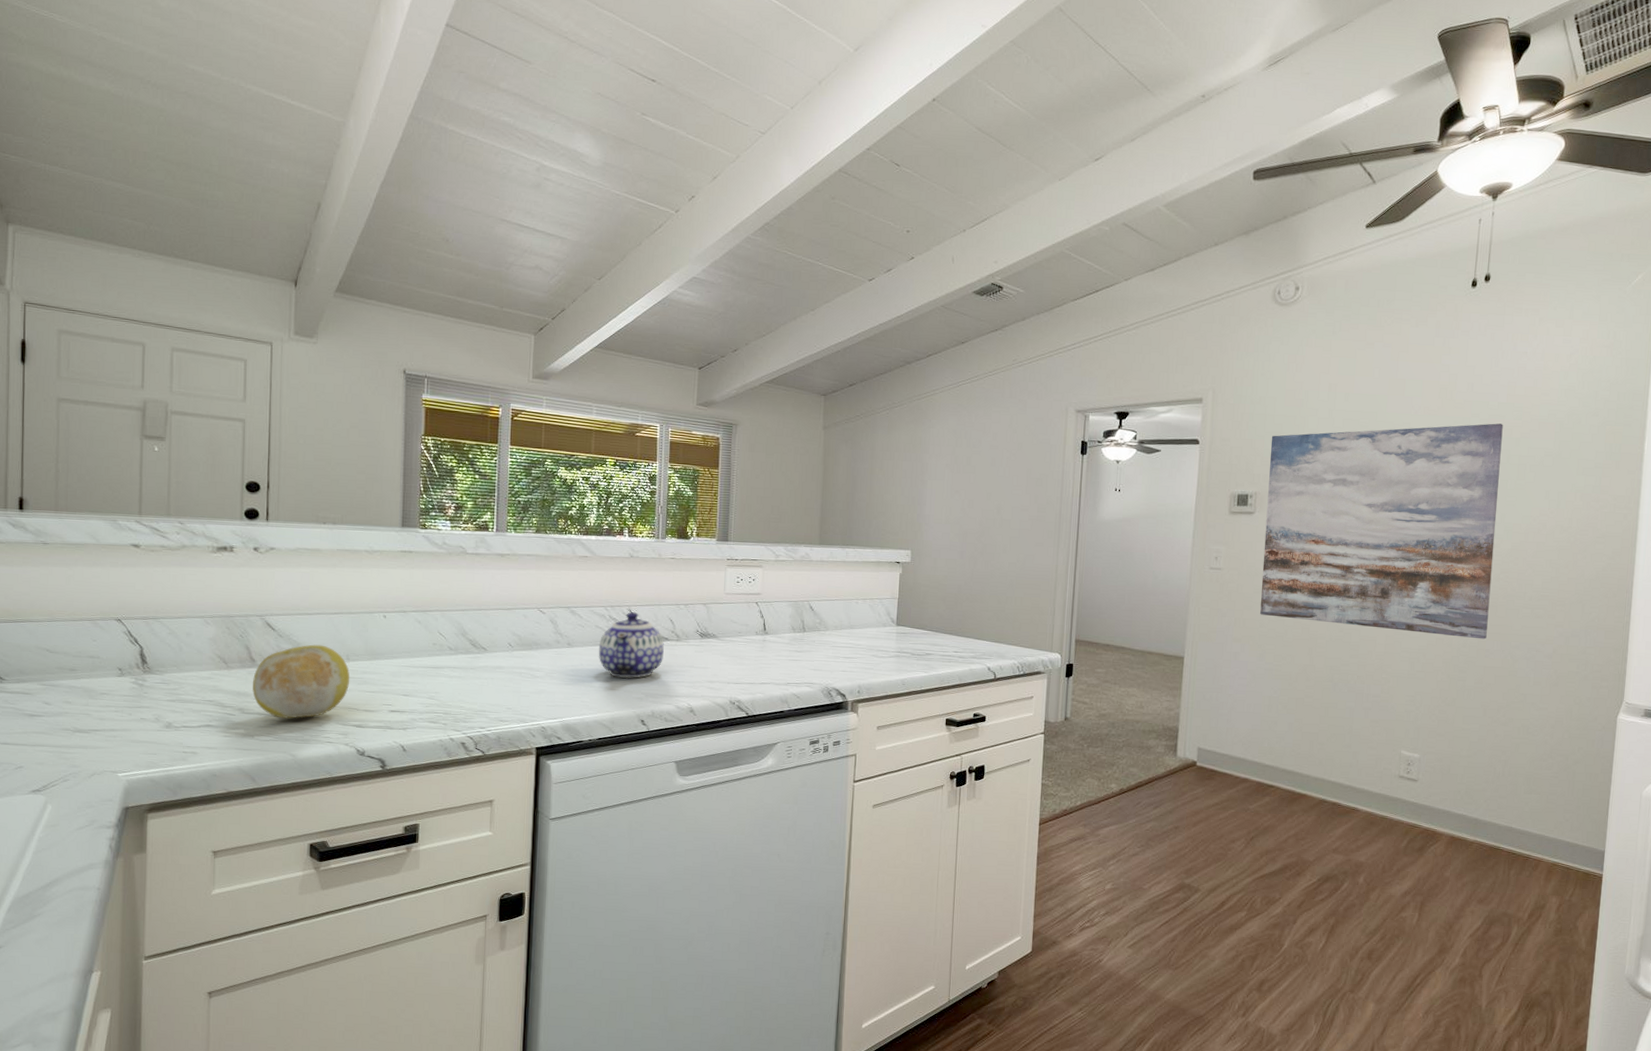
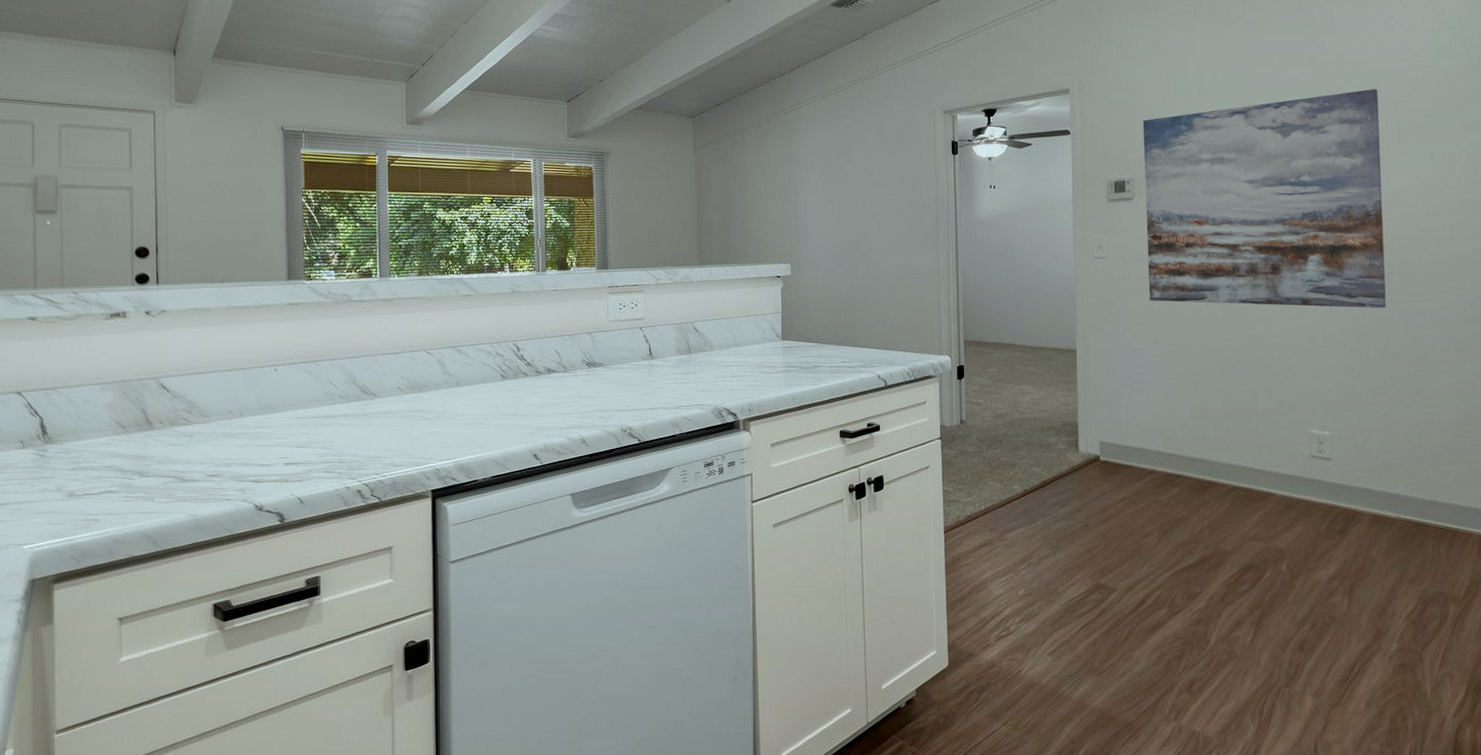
fruit: present [252,644,350,719] -> none [150,403,245,479]
teapot: present [598,612,664,679] -> none [487,347,552,414]

